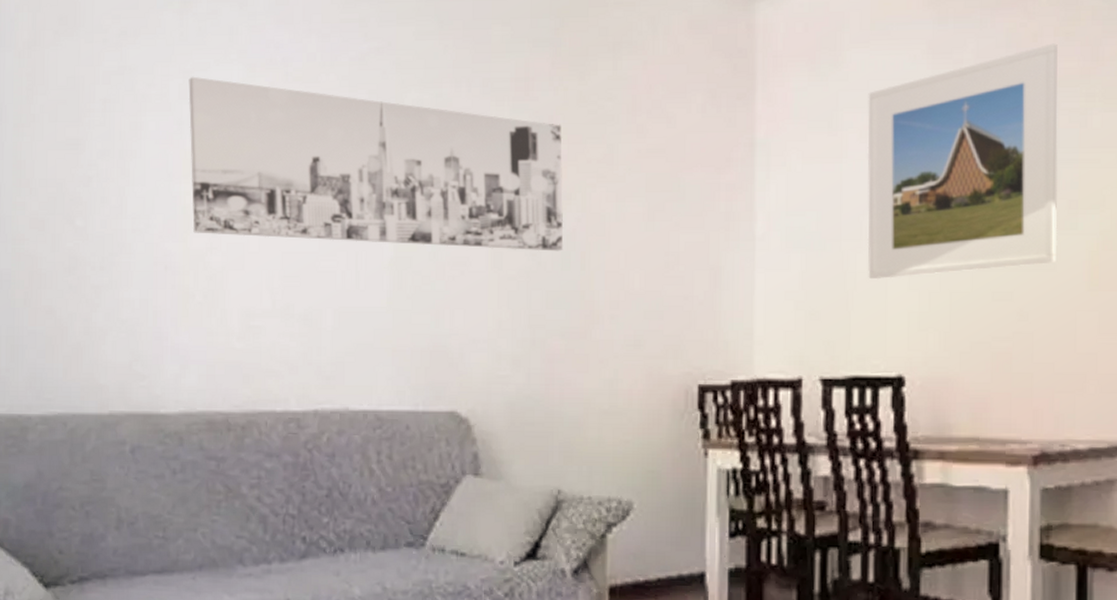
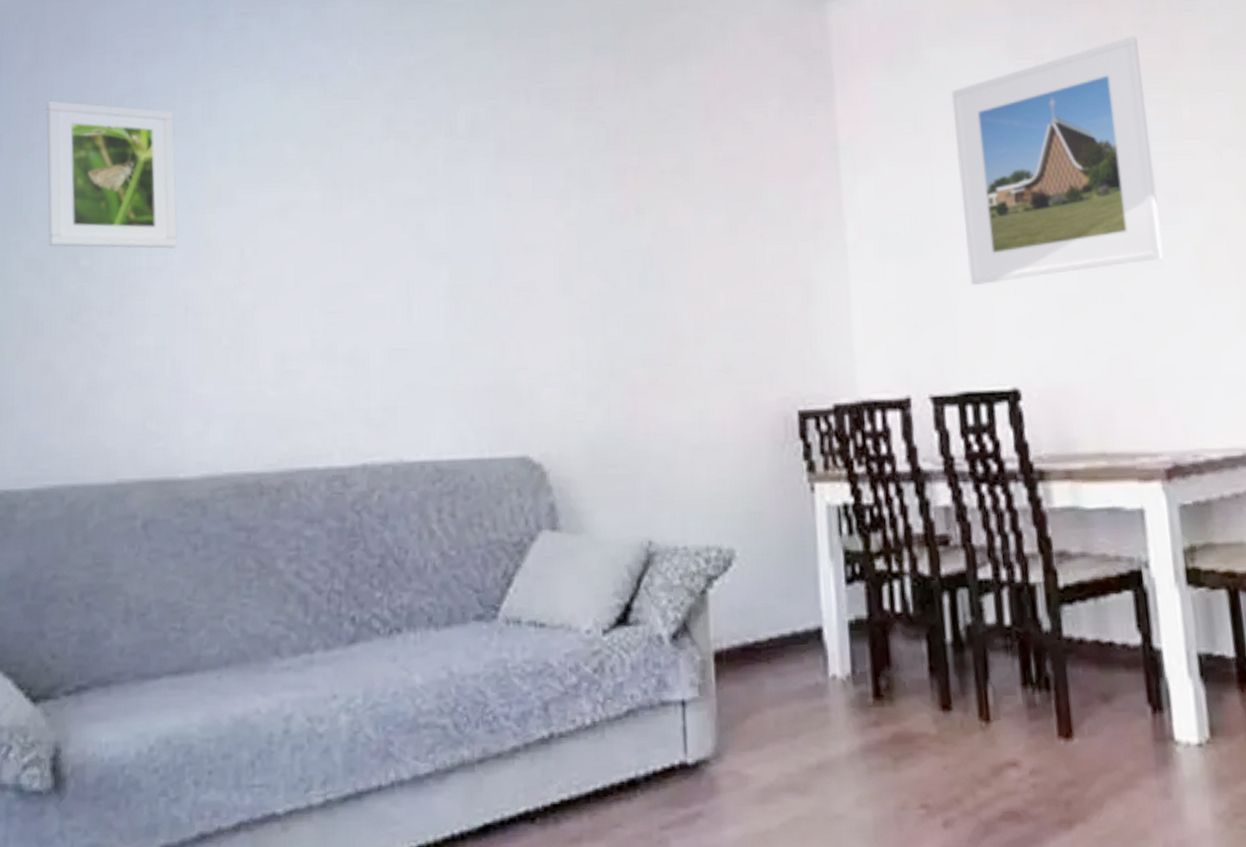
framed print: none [43,75,158,214] -> present [45,100,177,249]
wall art: present [188,76,564,251] -> none [213,96,640,271]

